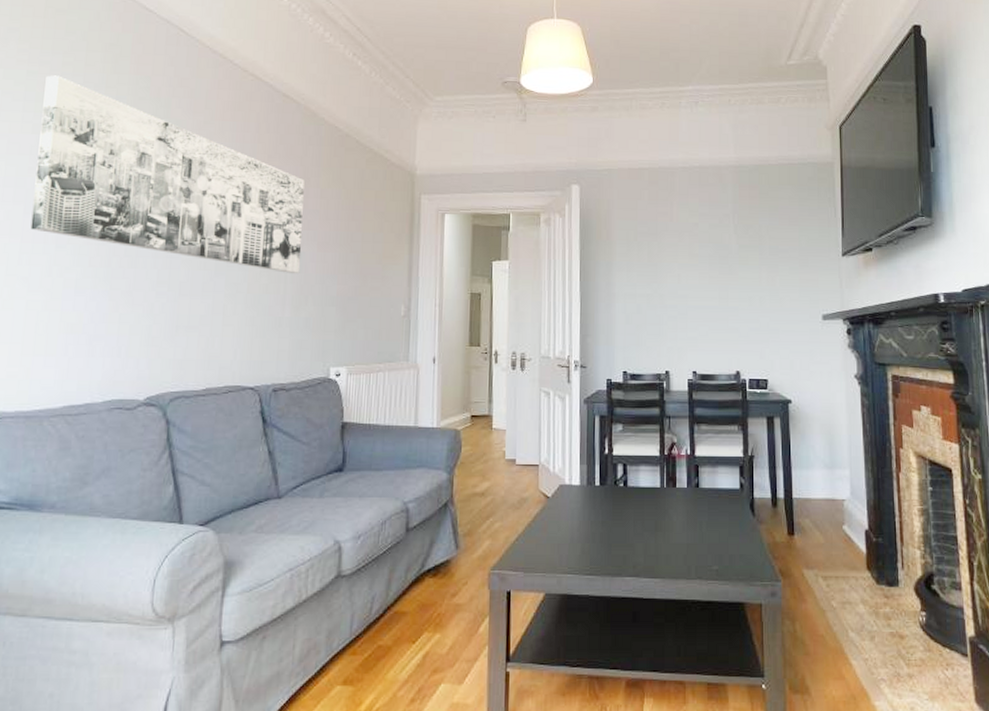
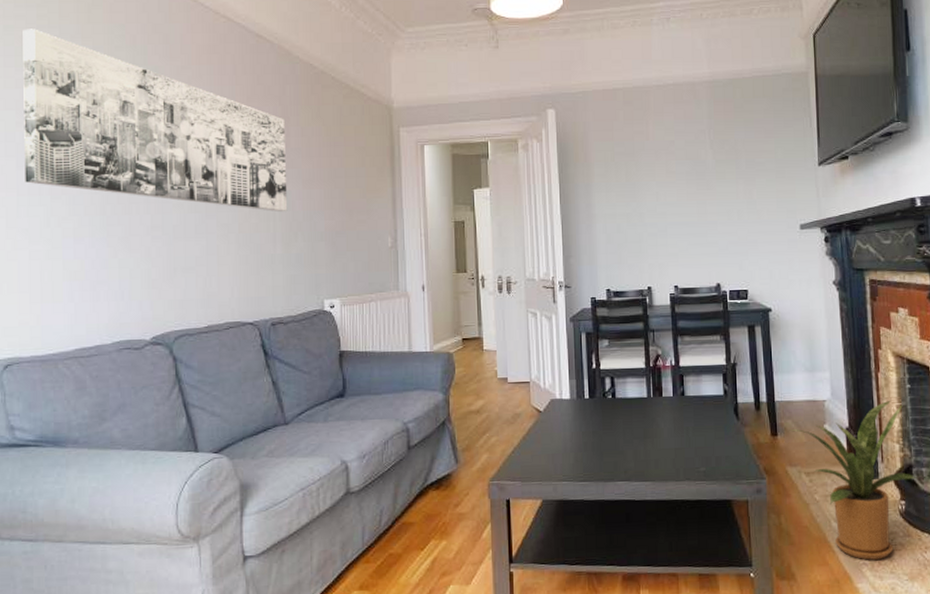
house plant: none [807,504,939,676] -> present [789,401,918,560]

